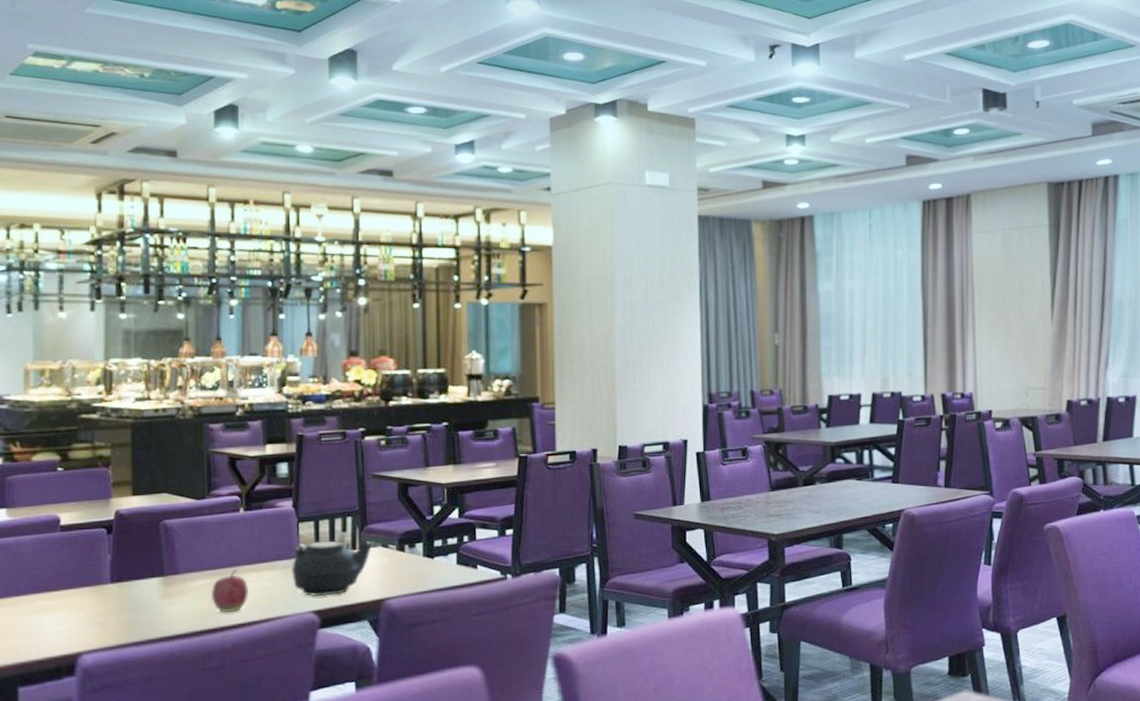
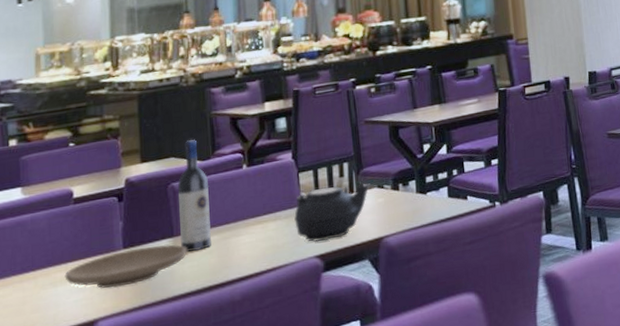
plate: none [49,582,178,622] -> present [64,244,187,289]
wine bottle: none [171,477,204,594] -> present [178,140,211,252]
apple: present [212,568,249,613] -> none [220,222,255,266]

